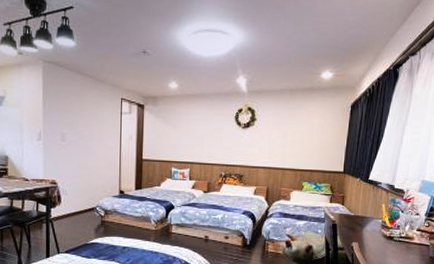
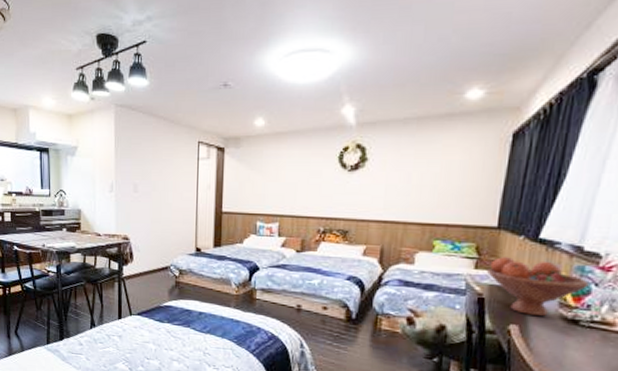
fruit bowl: none [338,193,398,236] -> present [487,256,589,317]

